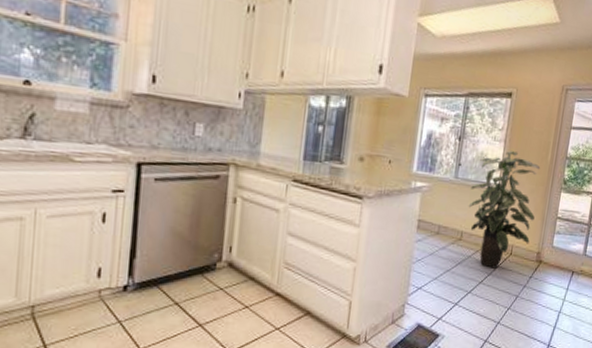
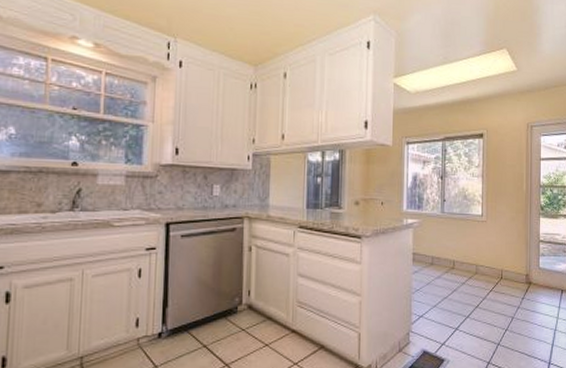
indoor plant: present [468,151,541,269] -> none [456,184,519,293]

